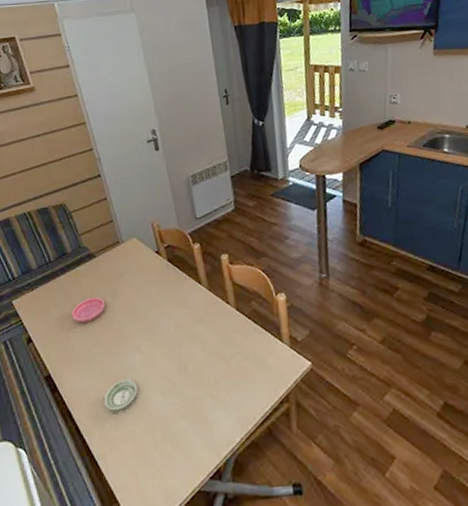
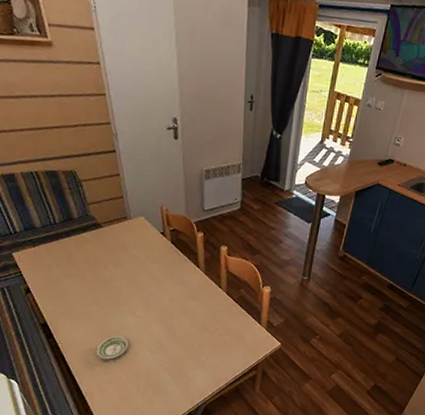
saucer: present [71,297,105,323] -> none [72,262,106,284]

